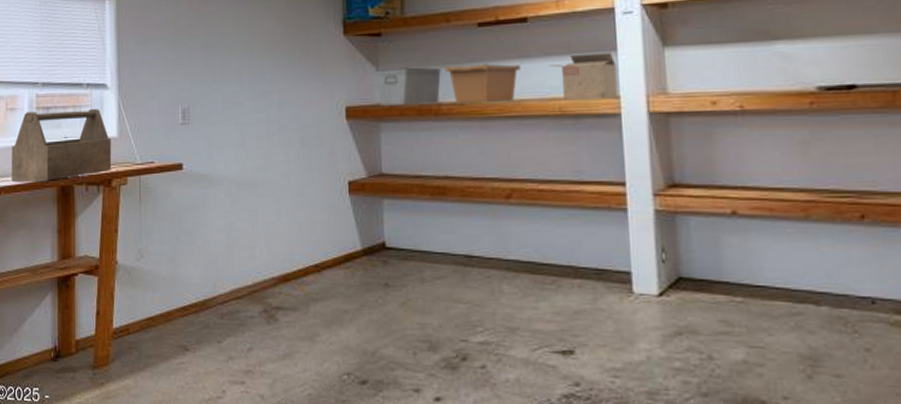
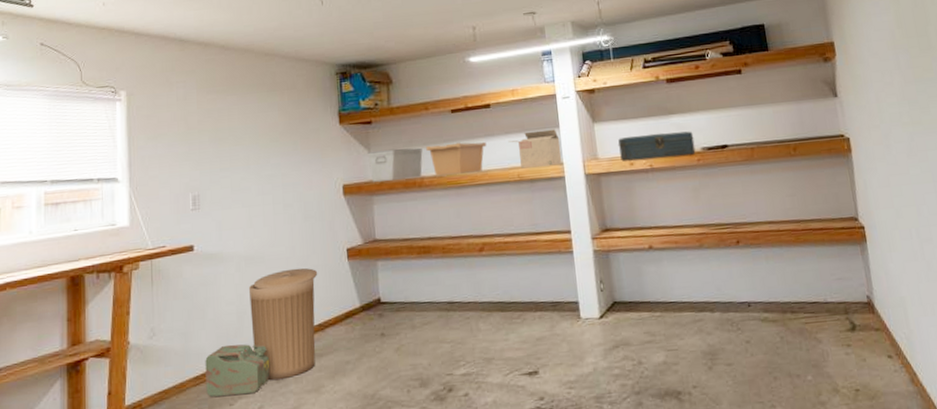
tool box: present [12,109,112,183] -> none [18,201,123,277]
fuel can: none [193,276,261,333] -> present [205,344,270,398]
trash can: none [239,199,315,322] -> present [248,267,318,381]
toolbox: none [696,64,808,100] -> present [618,131,696,162]

